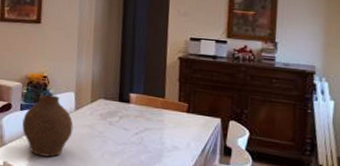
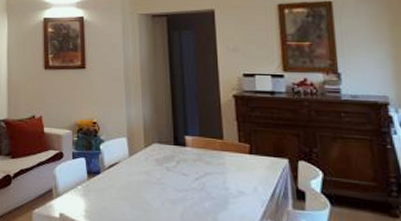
vase: present [22,94,73,157] -> none [76,141,129,207]

